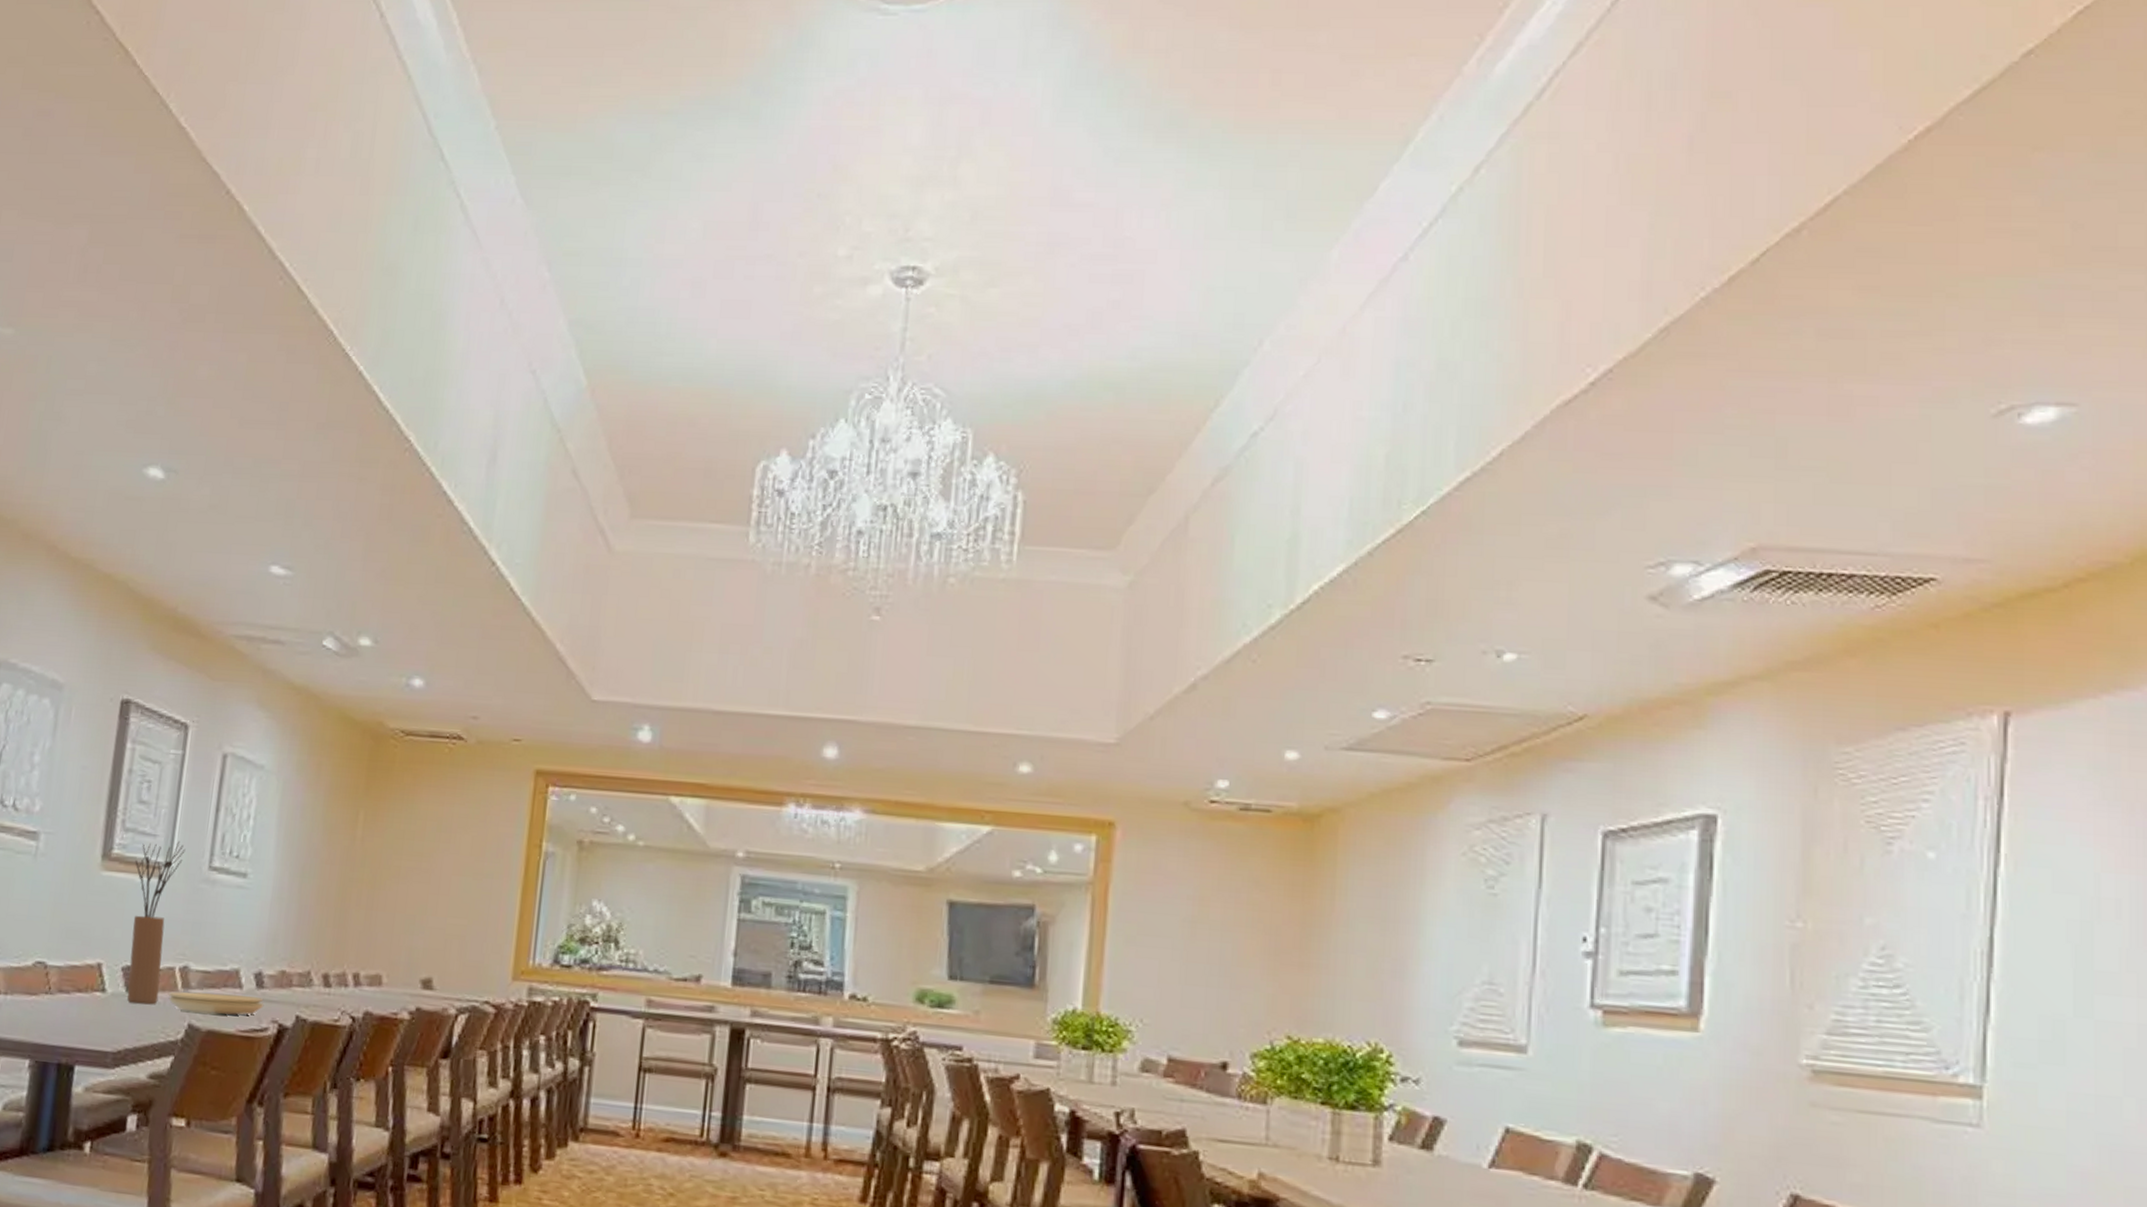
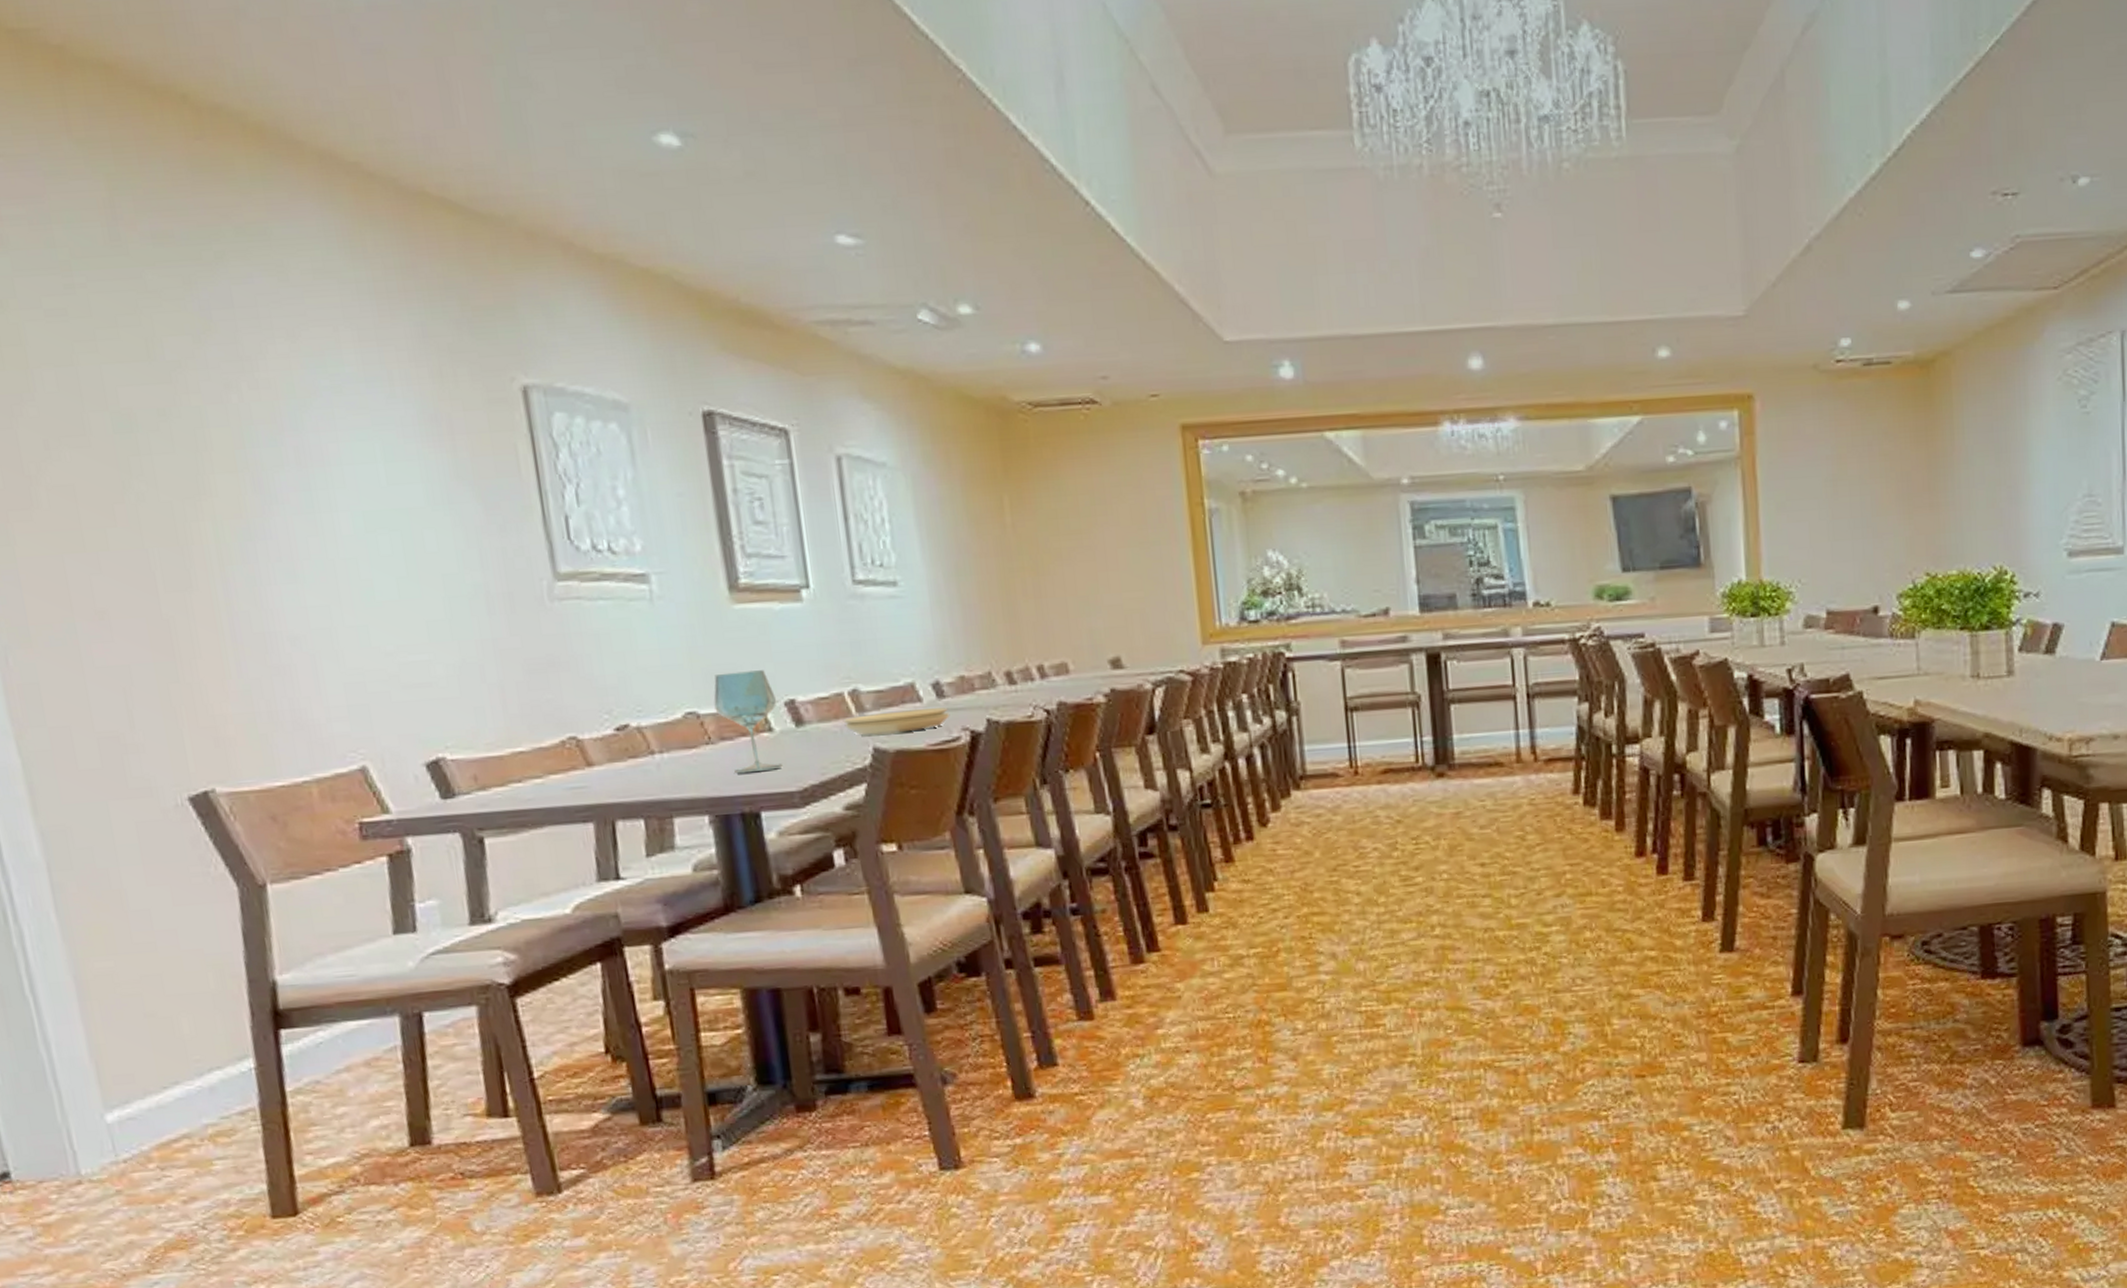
wine glass: none [61,931,116,1028] -> present [713,670,783,774]
vase: present [127,840,186,1005] -> none [768,558,834,739]

